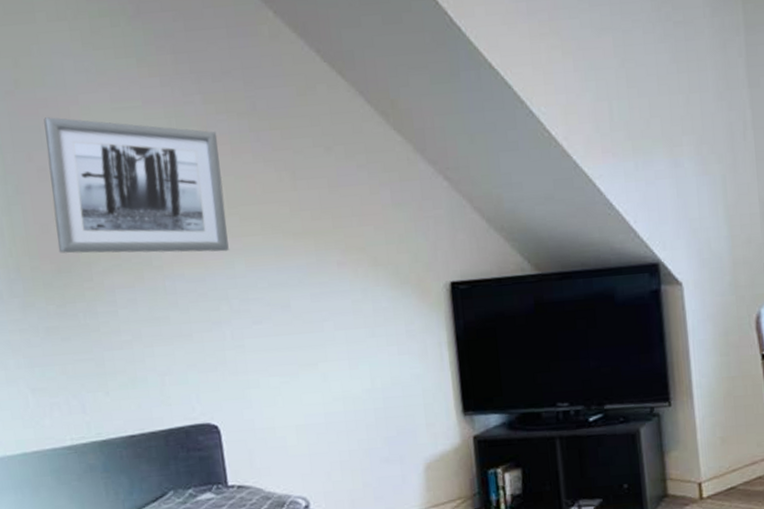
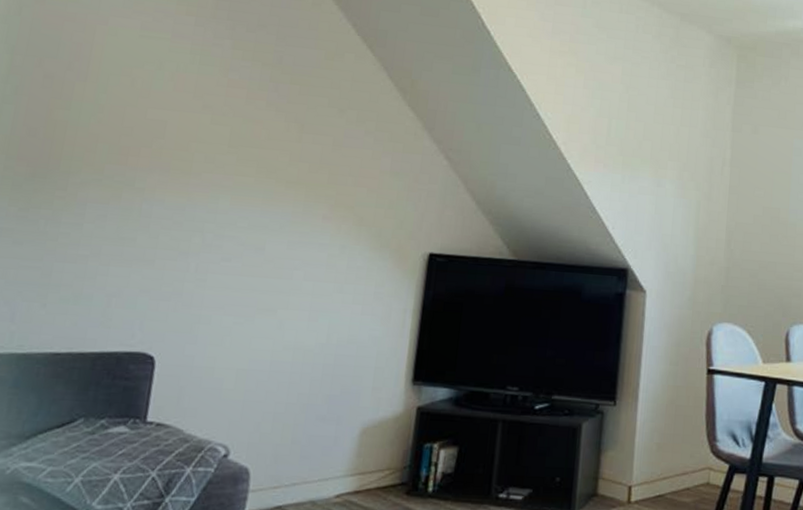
wall art: present [44,117,229,254] -> none [39,30,237,187]

